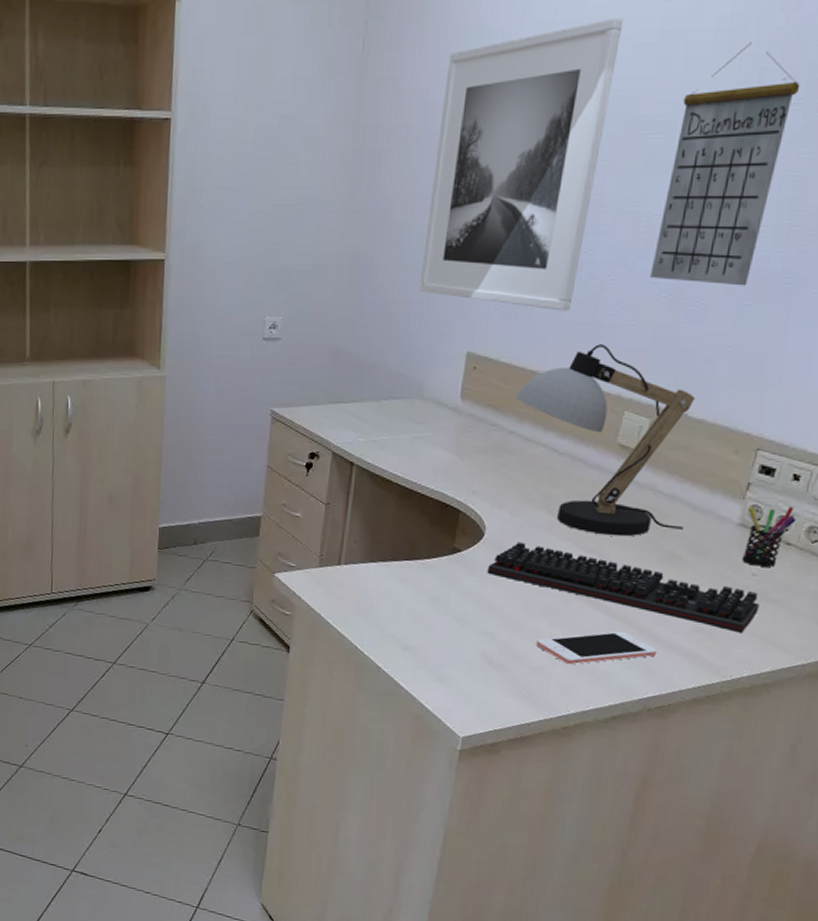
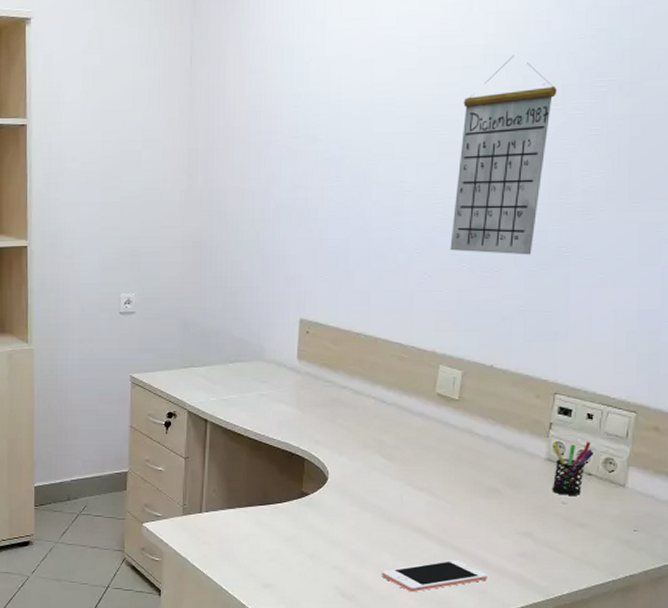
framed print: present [419,17,624,311] -> none [254,35,408,281]
keyboard: present [487,542,759,633] -> none [333,484,571,555]
desk lamp: present [515,344,695,537] -> none [345,308,499,475]

